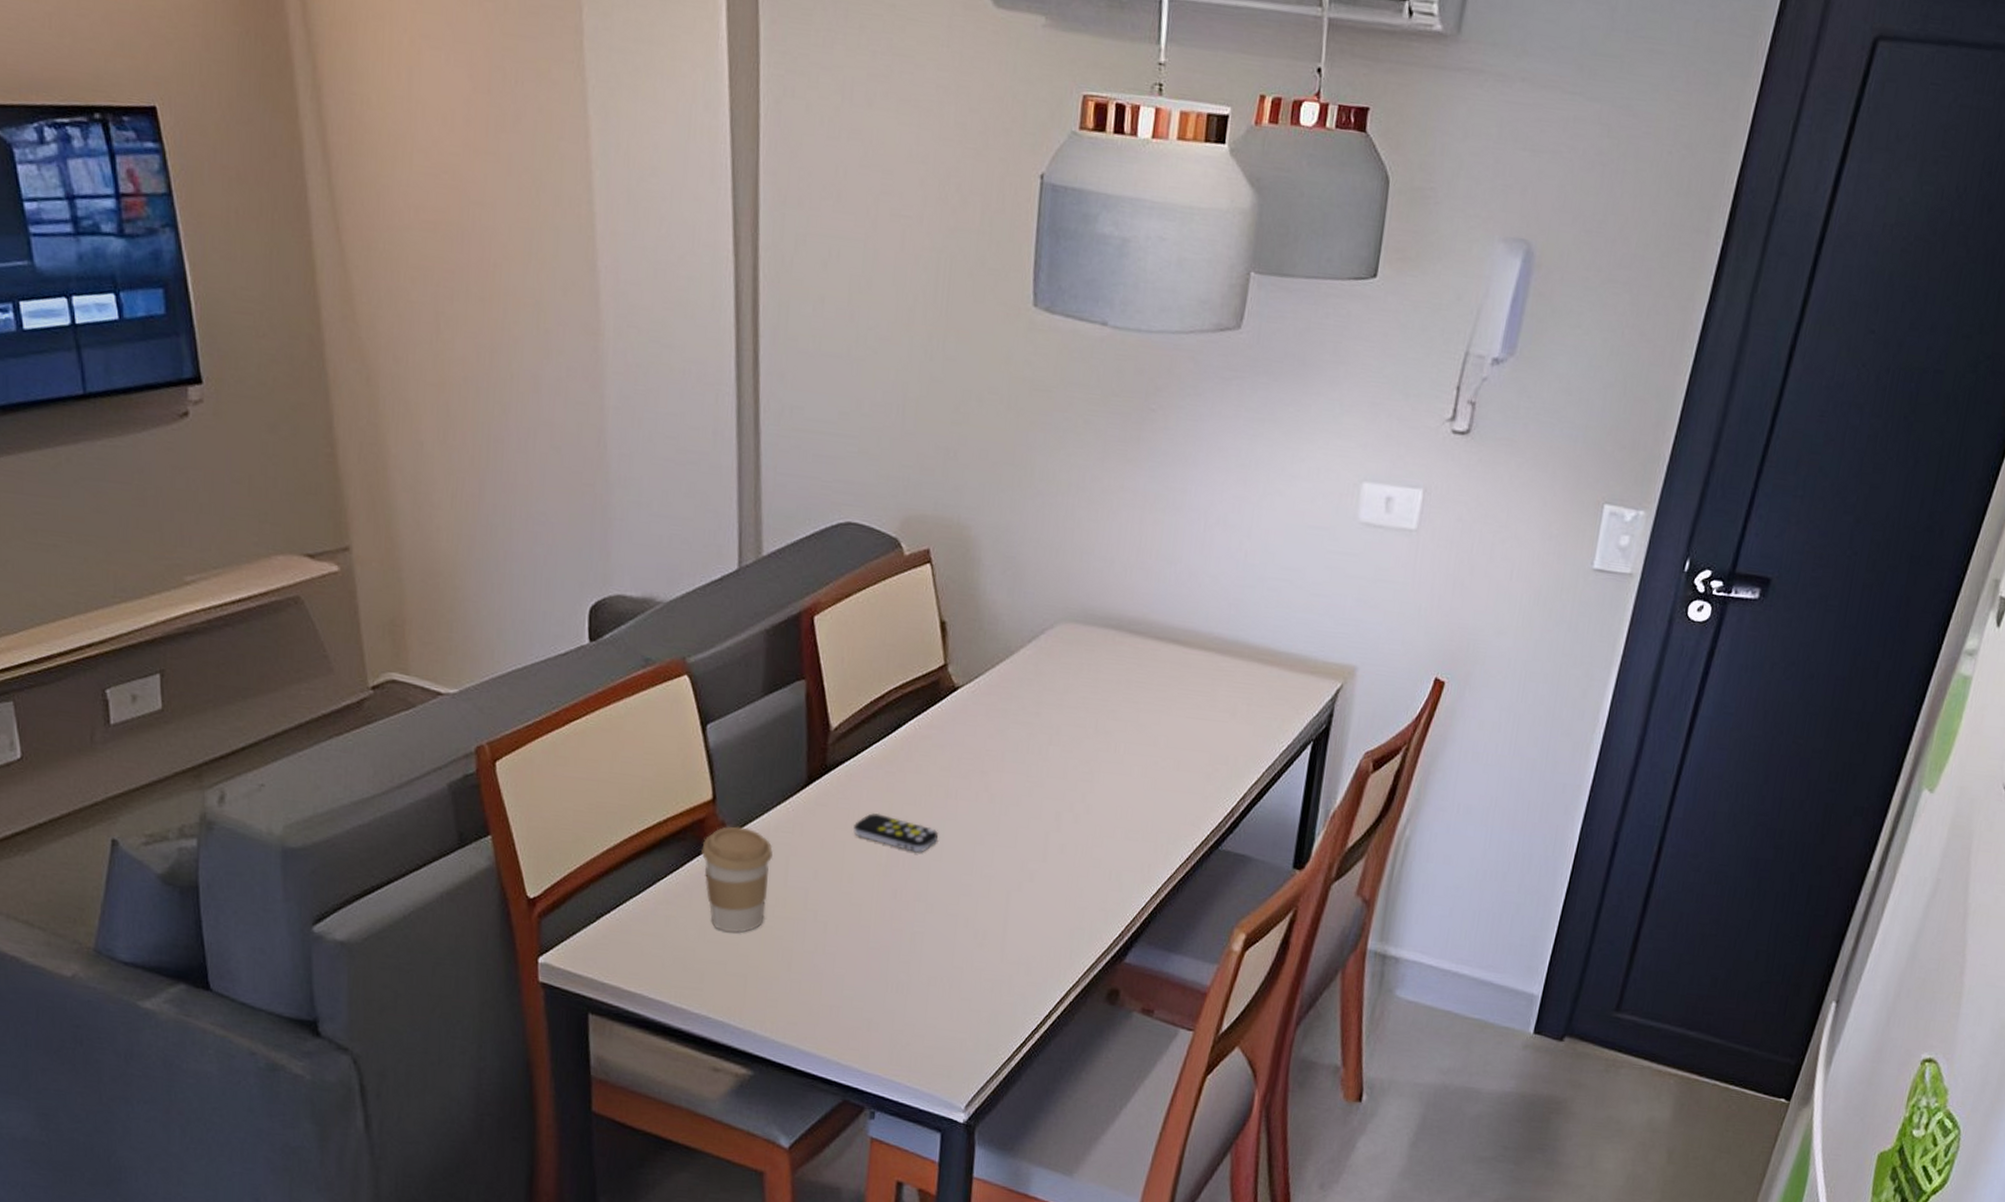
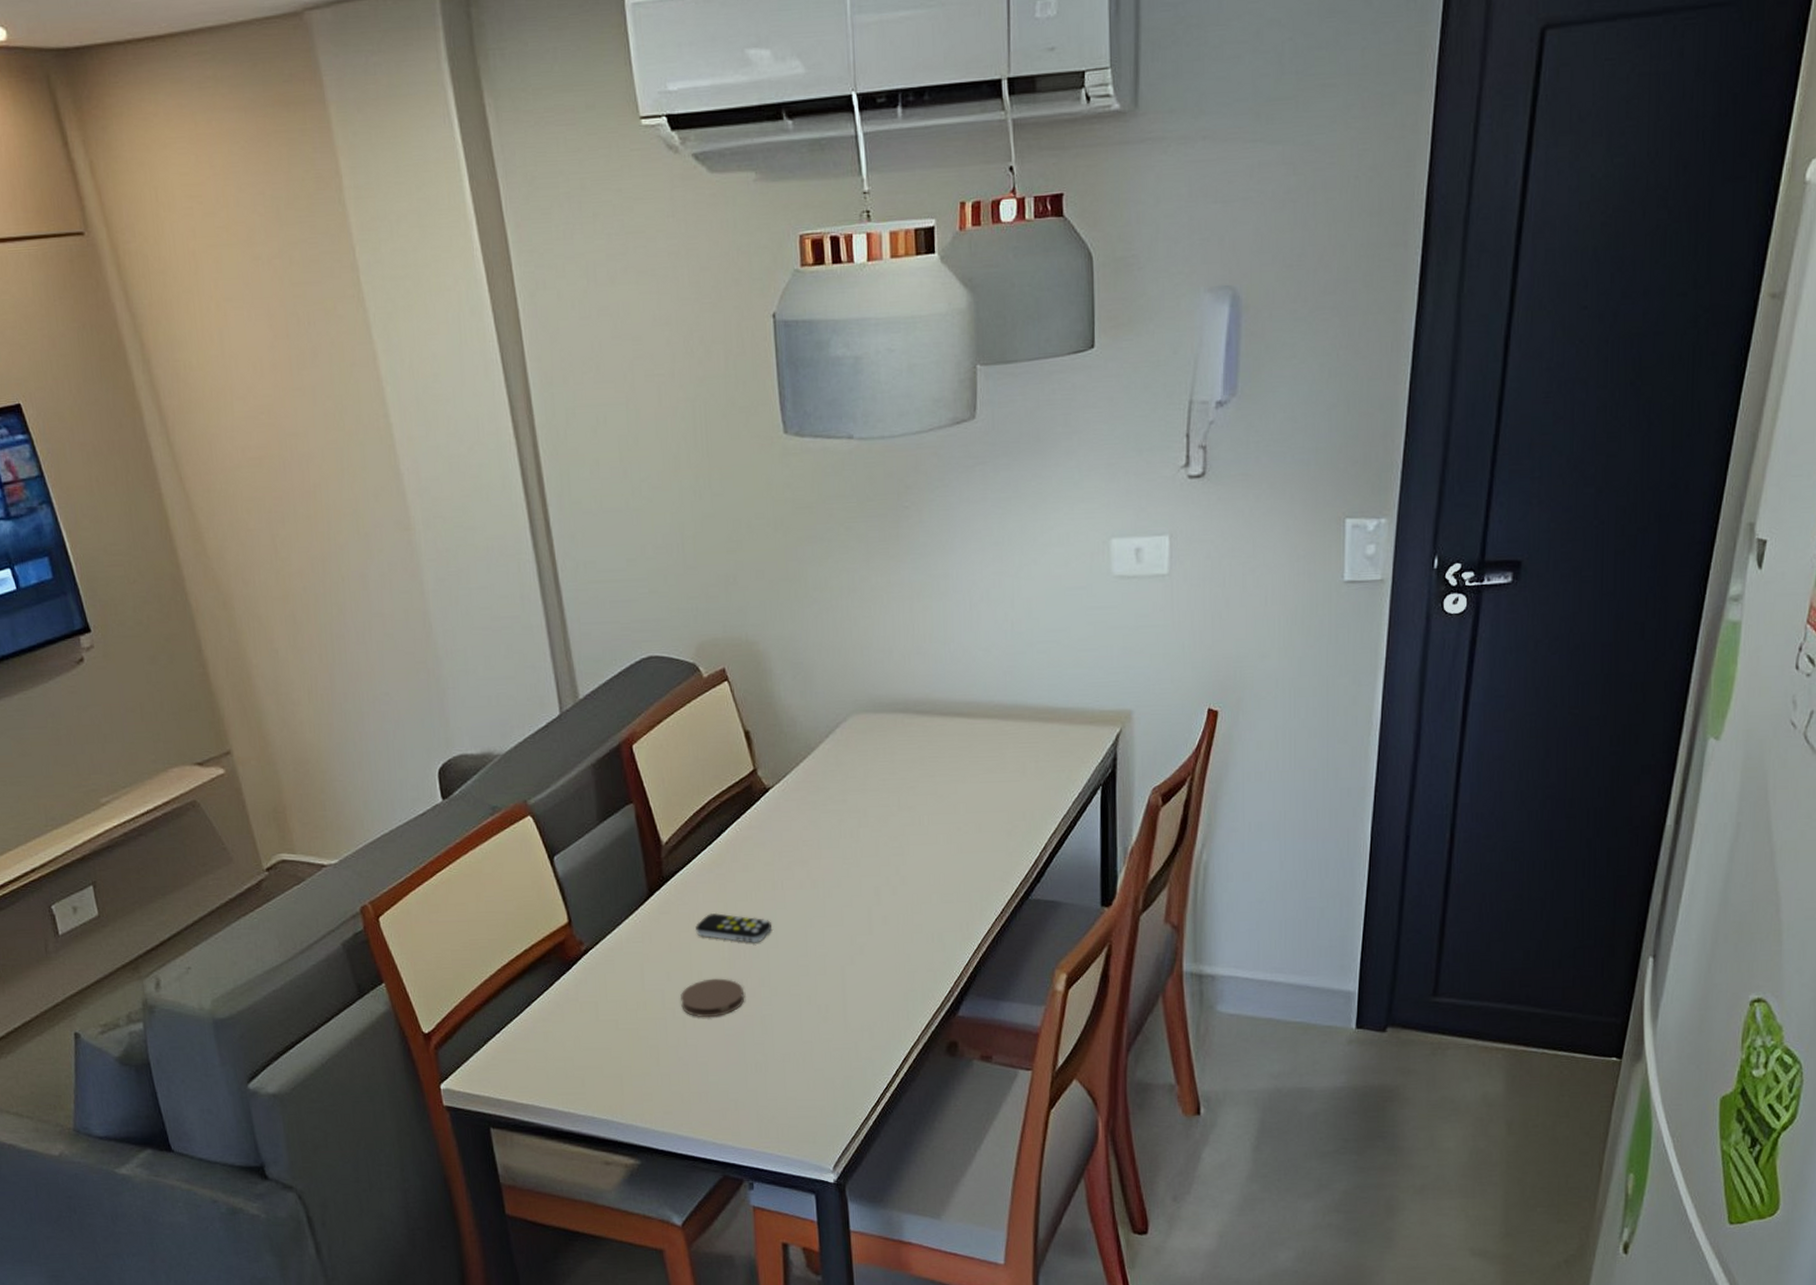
coffee cup: present [701,826,773,934] -> none [565,943,630,1039]
coaster: none [825,884,897,927] -> present [680,978,745,1018]

